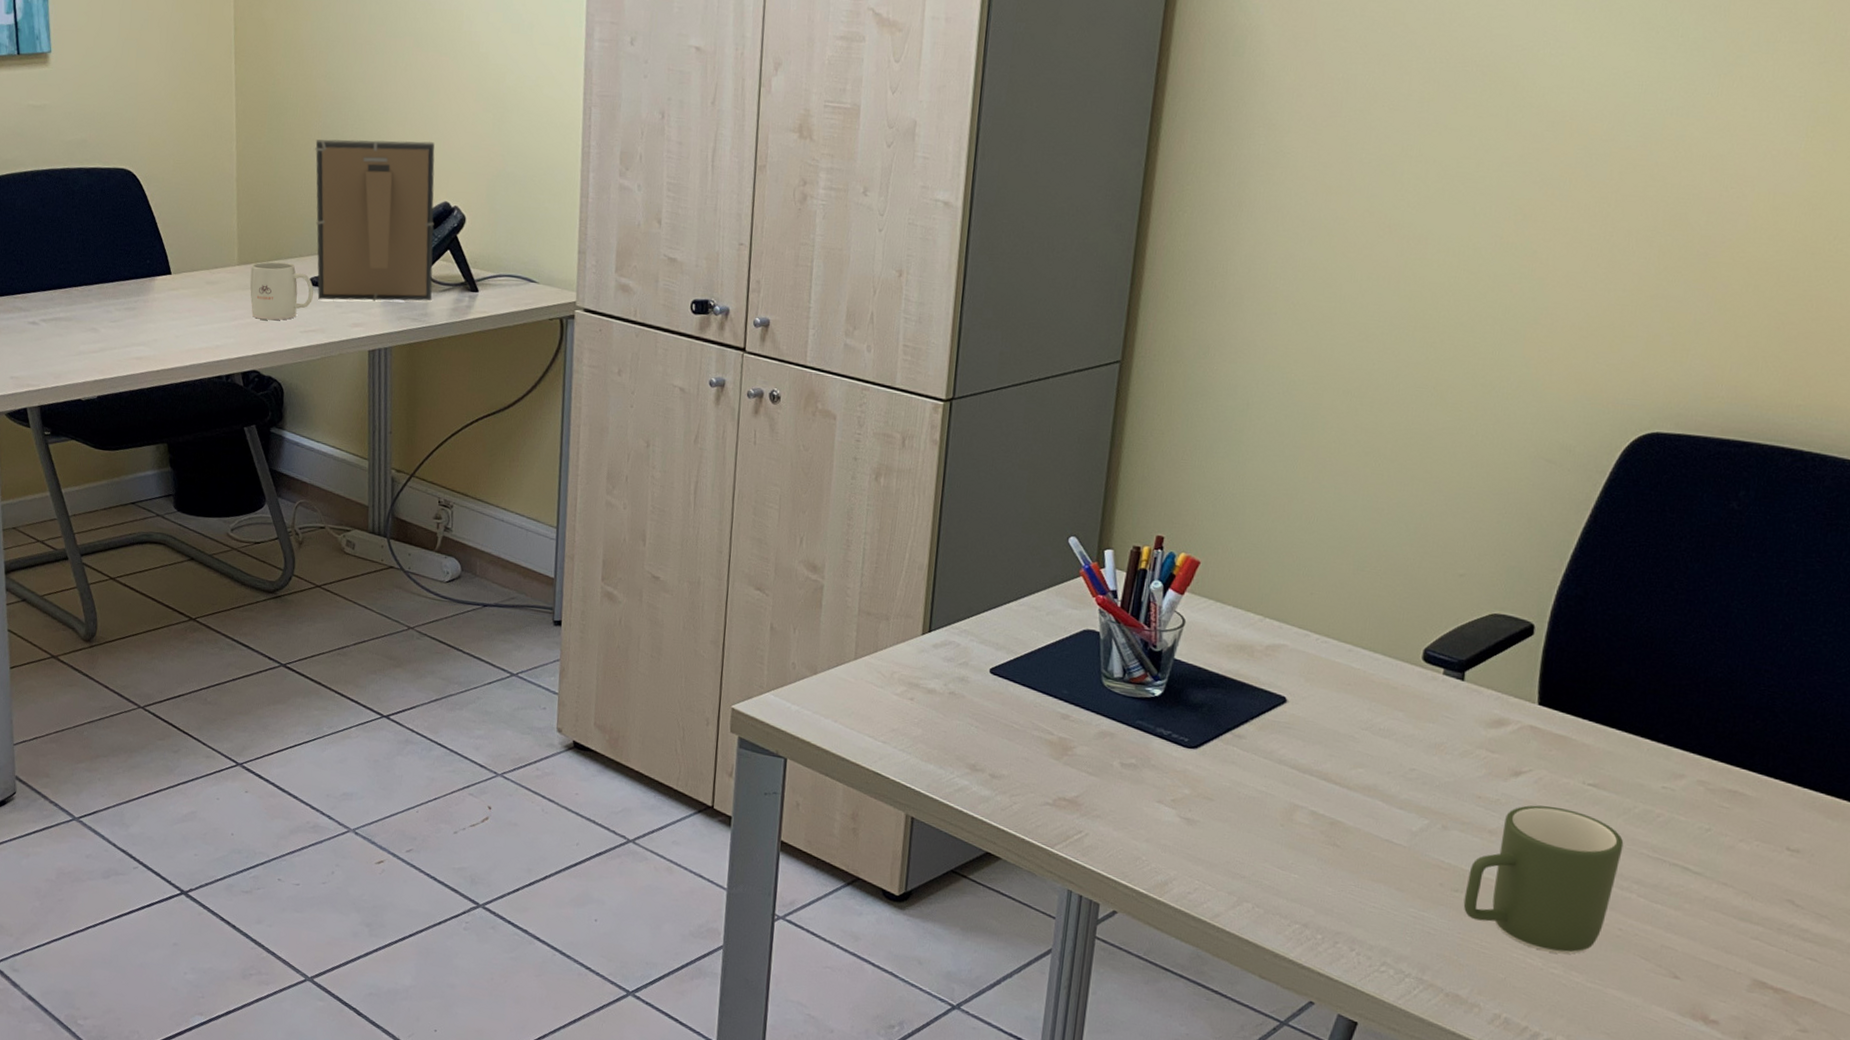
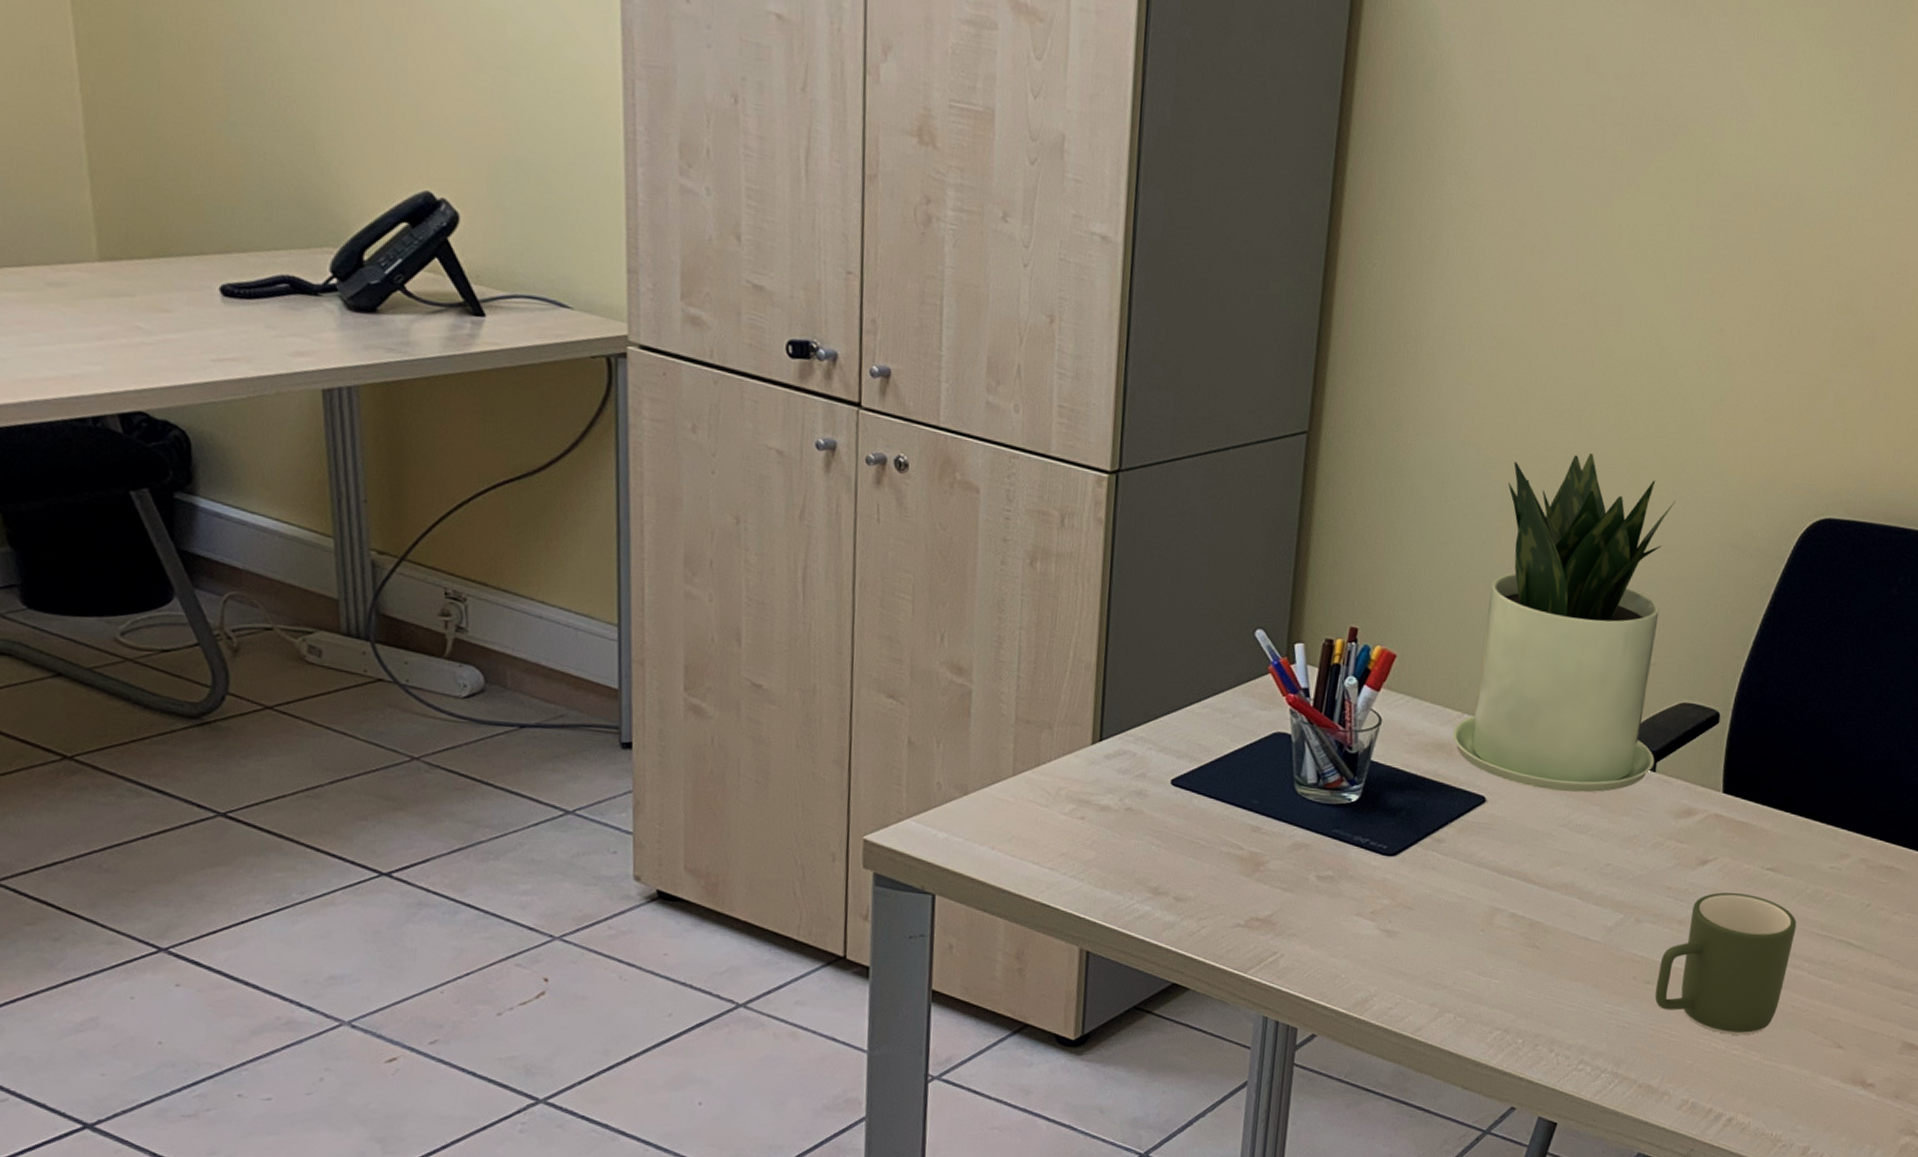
mug: present [249,261,314,321] -> none [121,258,229,343]
picture frame: present [315,139,435,302] -> none [214,89,416,326]
planter: none [1253,374,1487,698] -> present [1452,453,1677,793]

